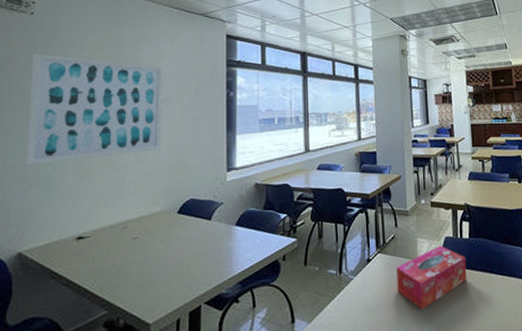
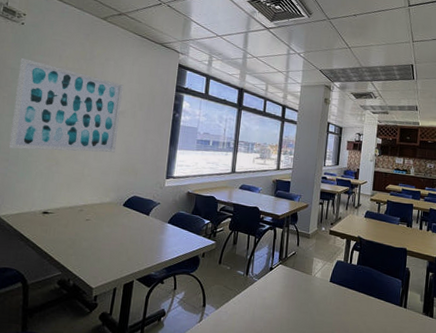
tissue box: present [396,245,468,309] -> none [291,266,352,314]

